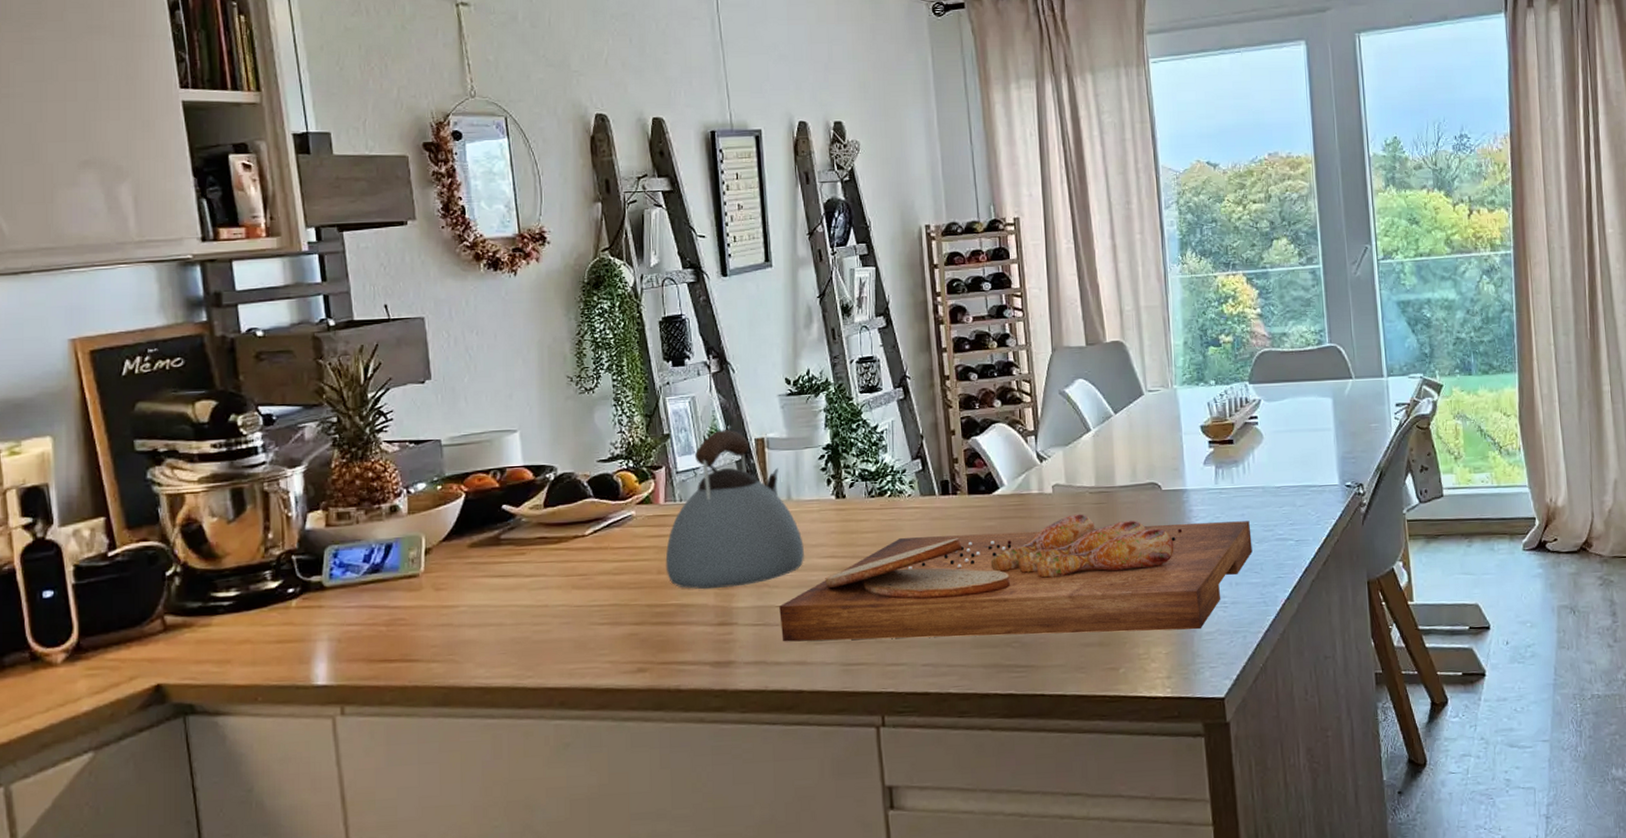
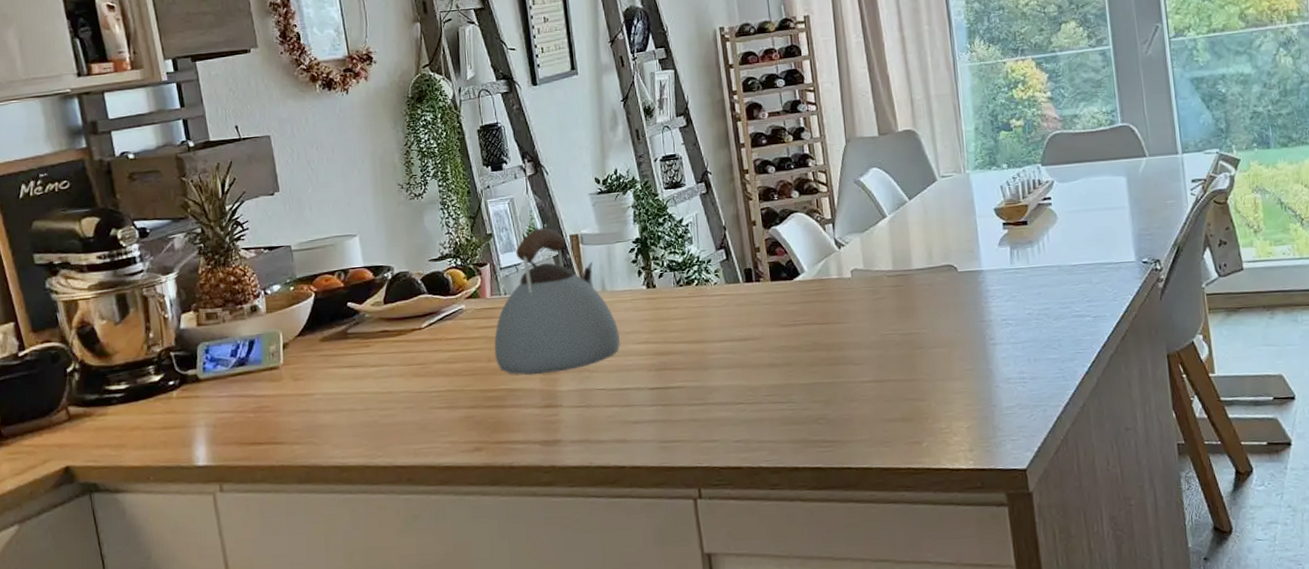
cutting board: present [779,514,1252,642] -> none [599,296,1050,422]

